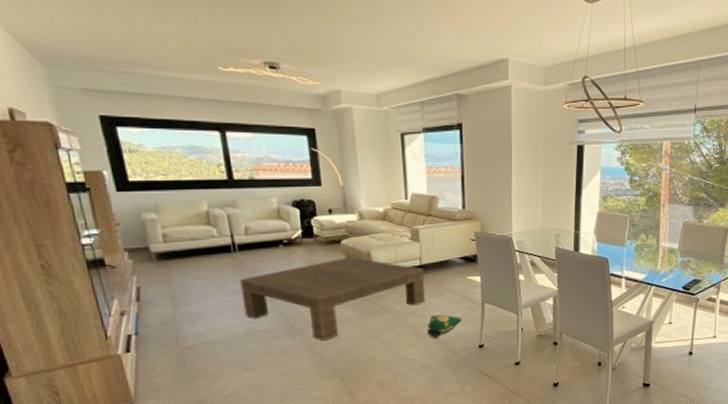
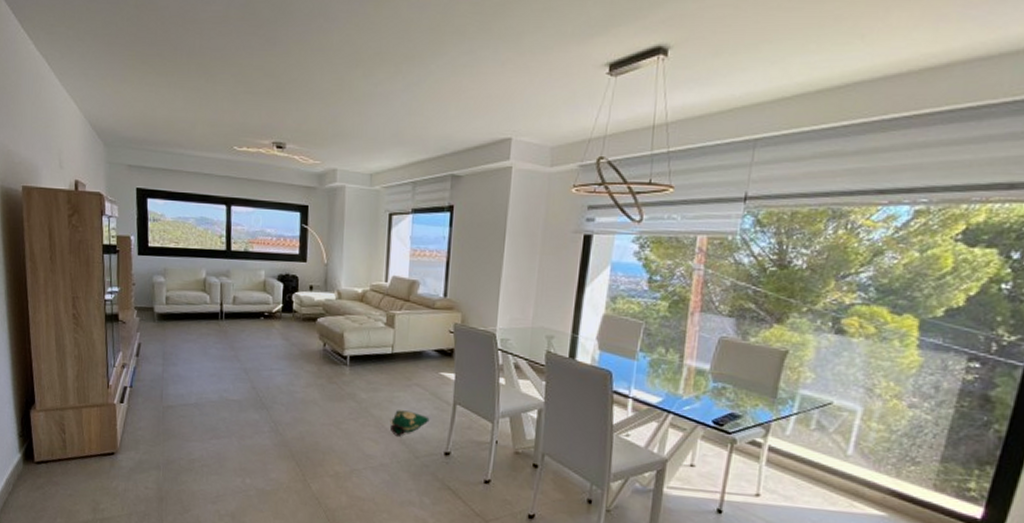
coffee table: present [240,257,426,341] -> none [221,336,395,421]

